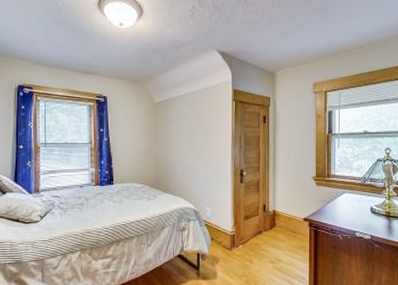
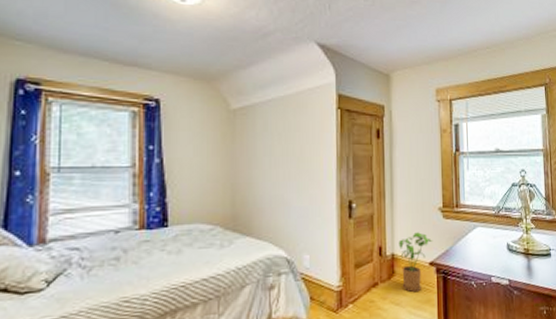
house plant: none [279,195,307,240] -> present [398,232,433,293]

